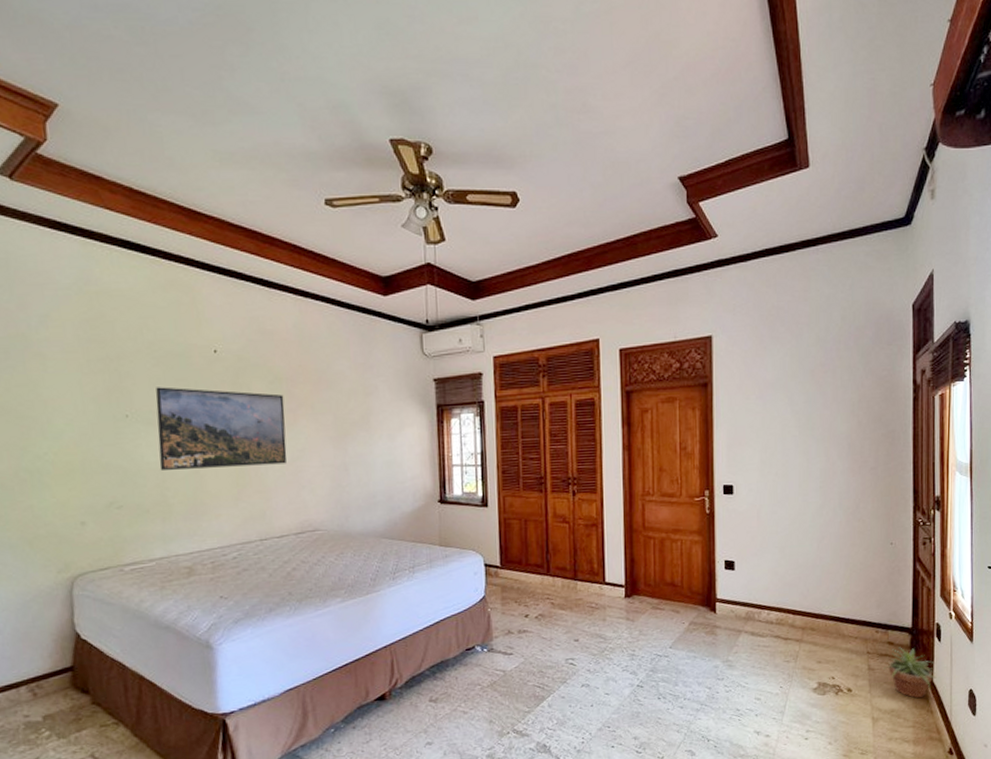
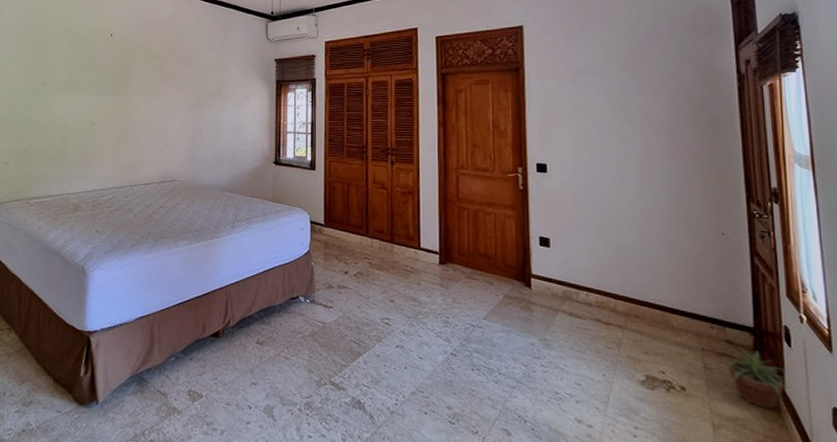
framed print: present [156,387,287,470] -> none [63,61,158,125]

